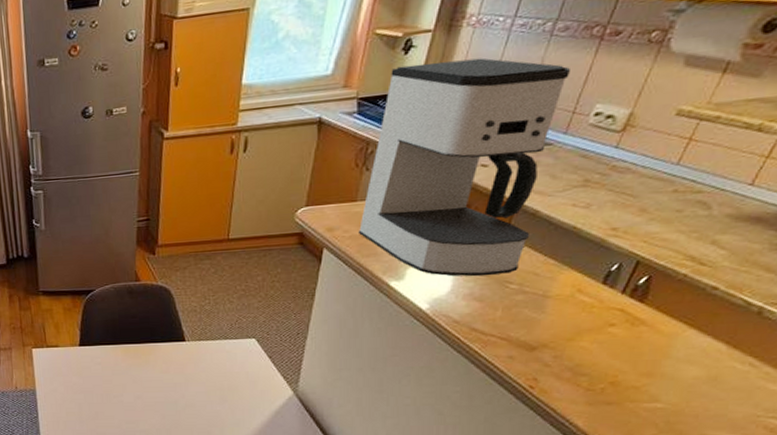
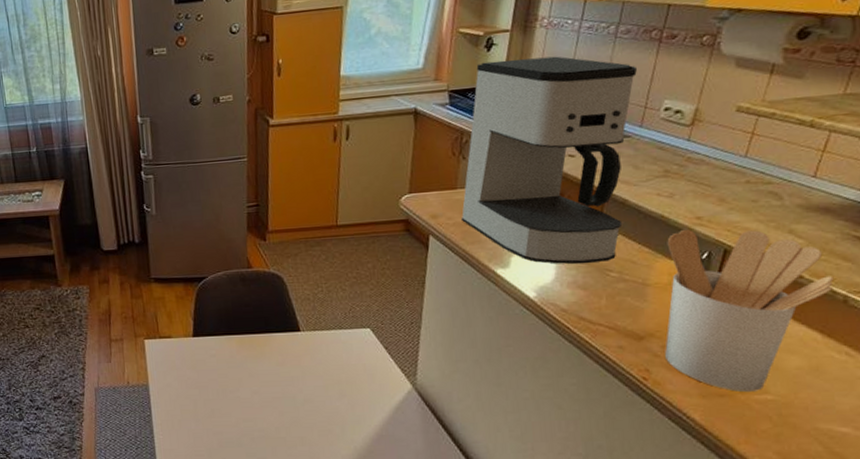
utensil holder: none [556,240,752,400] -> present [665,229,834,392]

